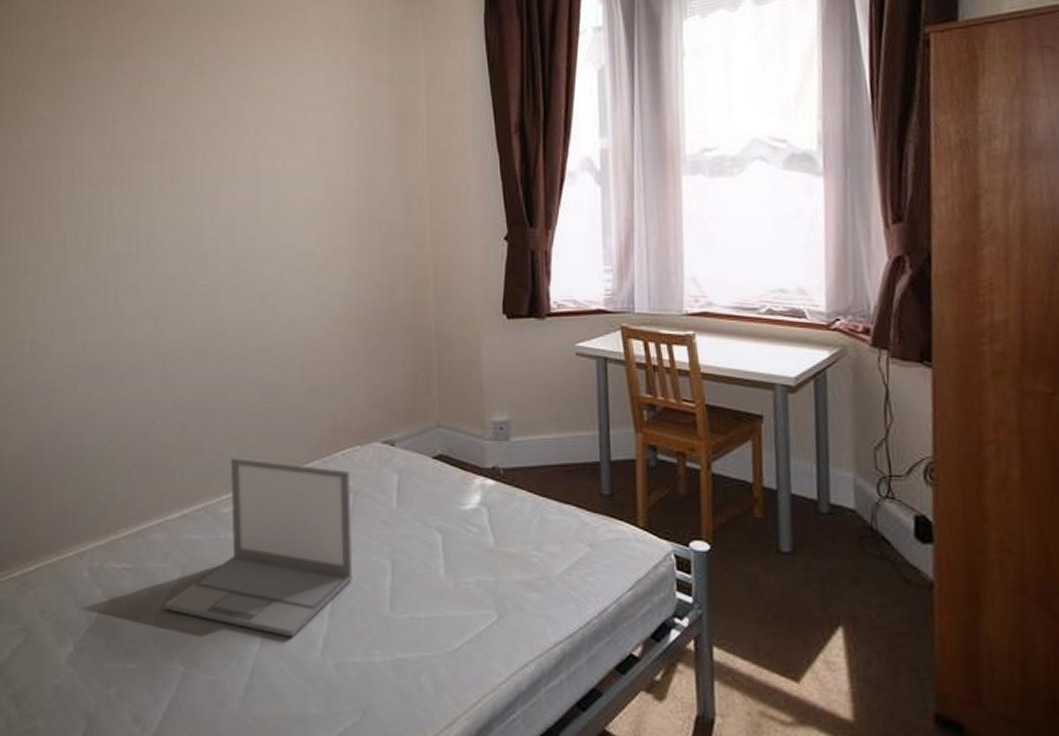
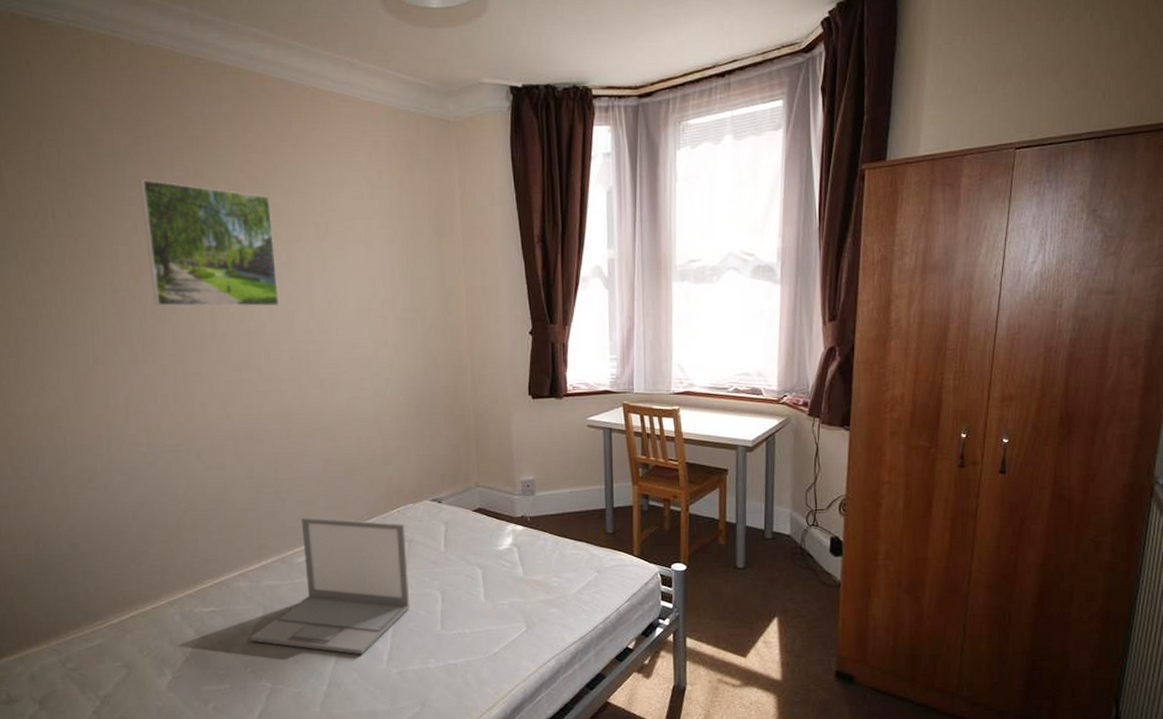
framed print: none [87,74,222,211] -> present [139,179,280,307]

